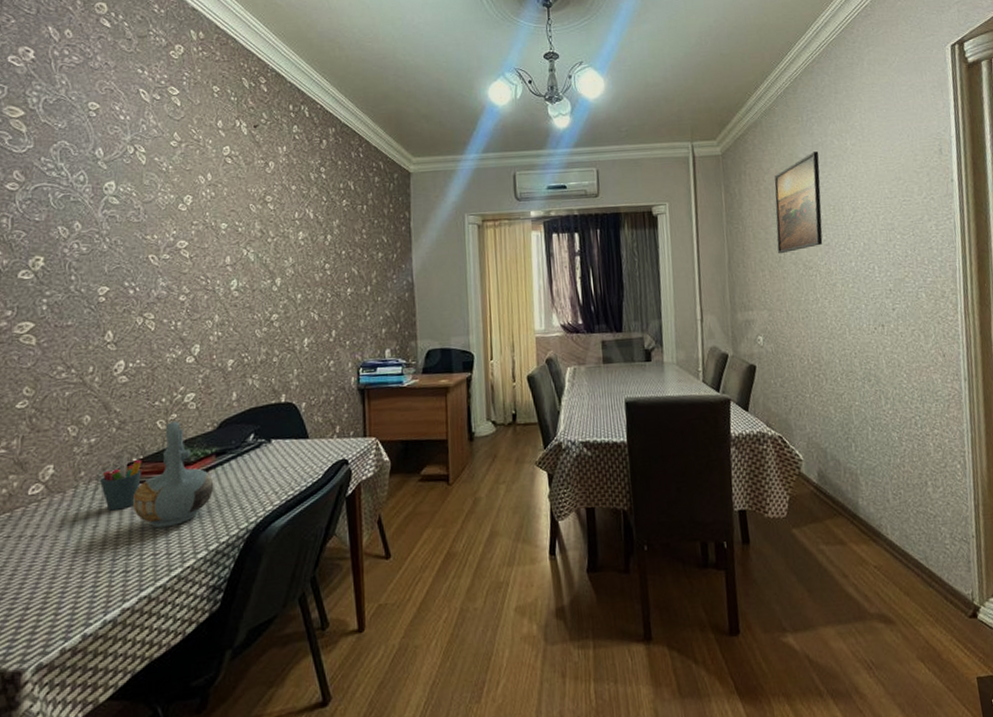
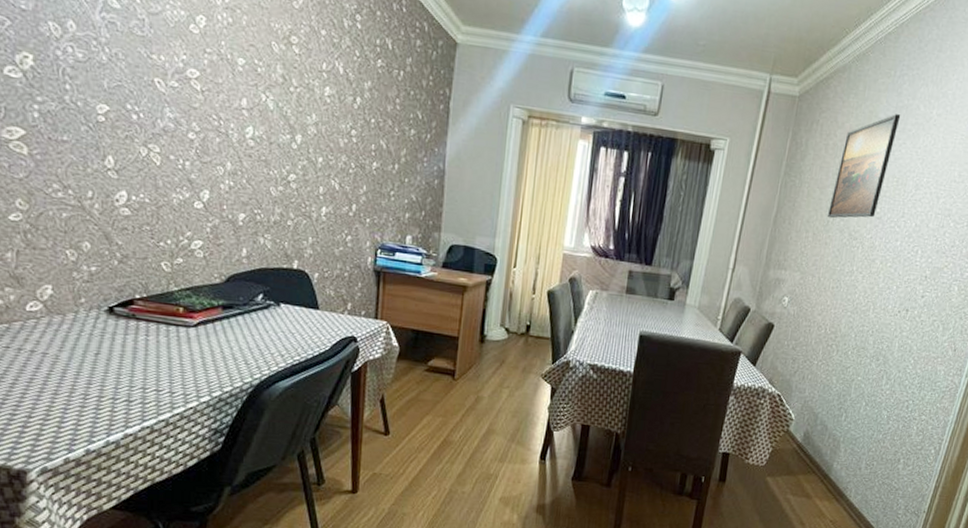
pen holder: present [100,454,141,511] -> none [102,289,144,343]
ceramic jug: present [132,421,214,529] -> none [135,266,220,368]

